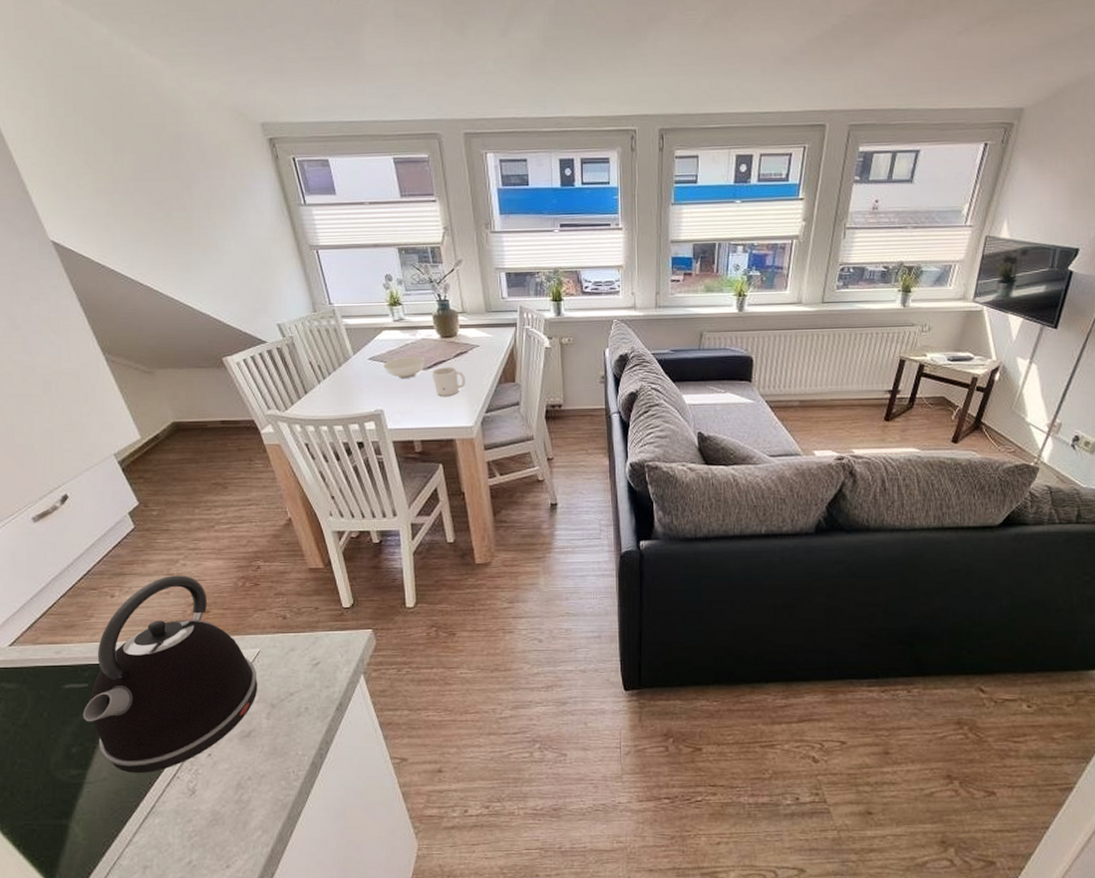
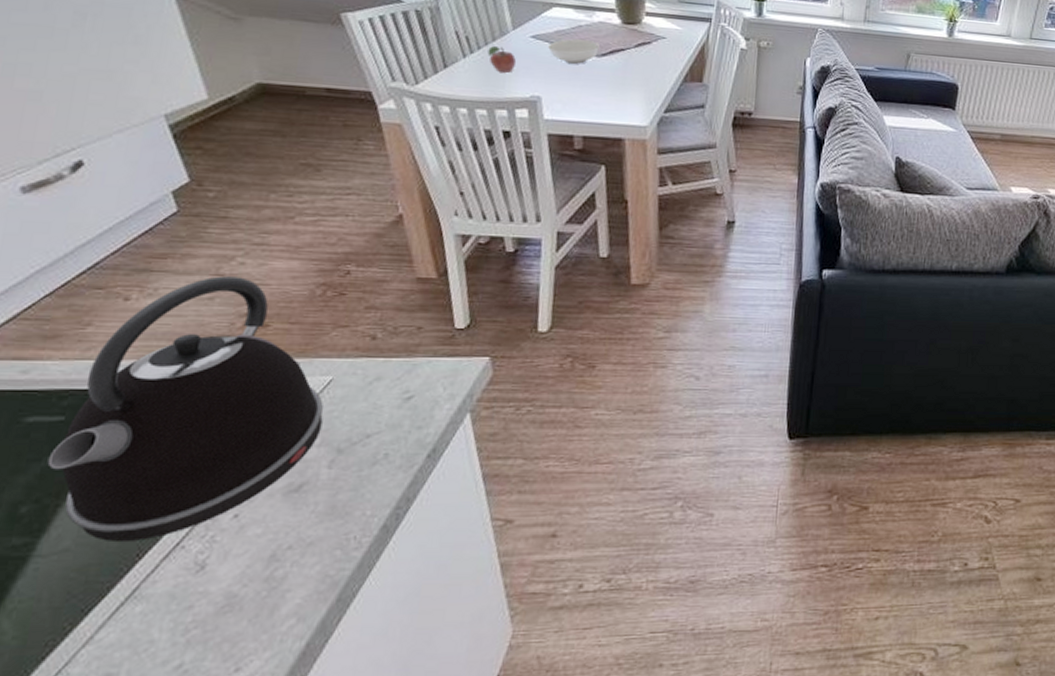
fruit: none [336,371,360,392] -> present [487,46,517,73]
mug: present [431,367,465,396] -> none [605,56,645,90]

